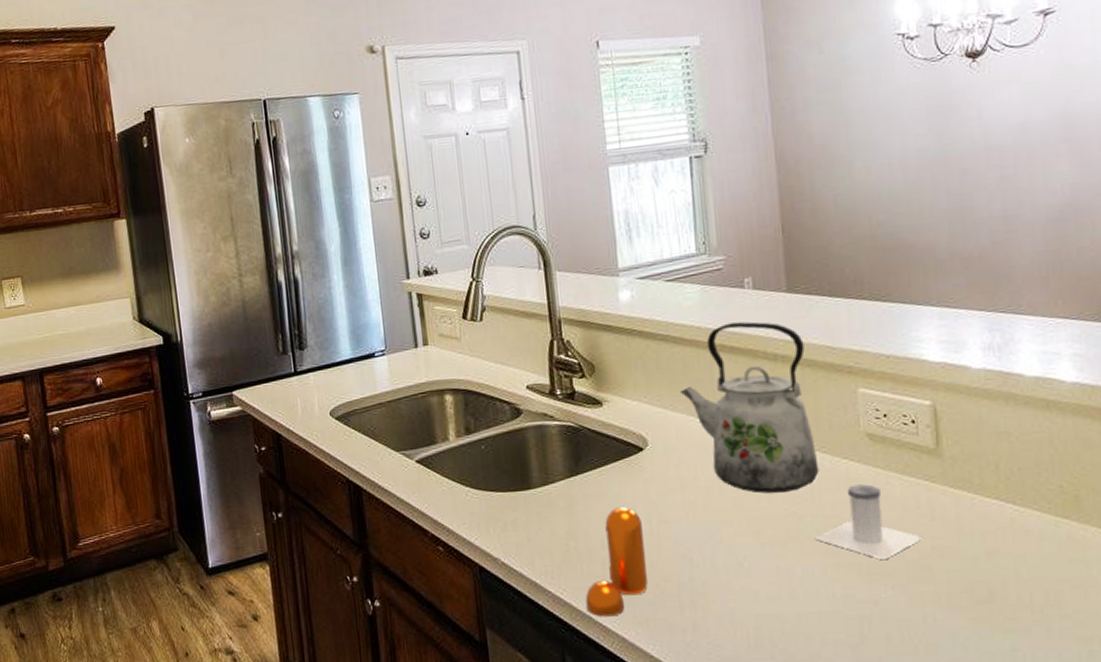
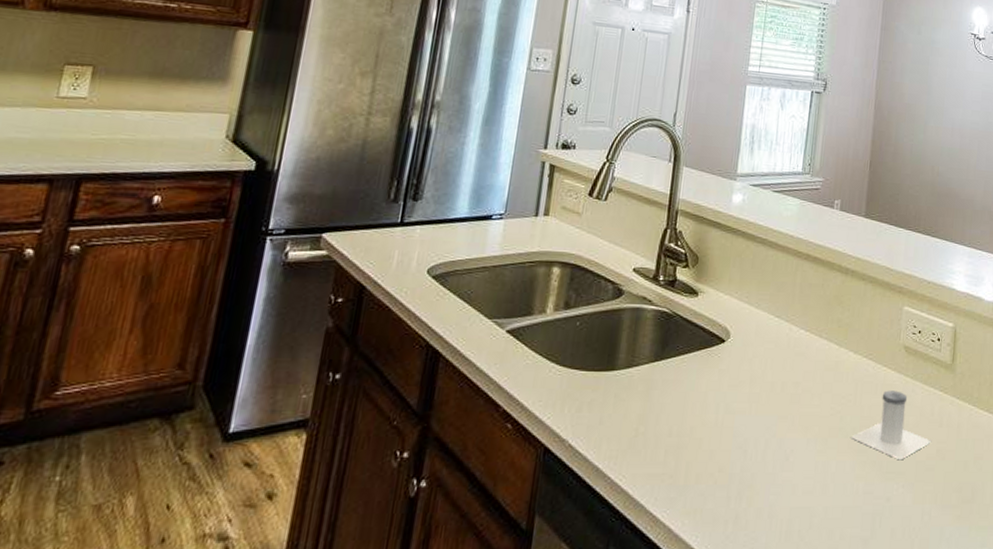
pepper shaker: present [585,507,648,617] -> none [641,395,710,506]
kettle: present [679,321,819,494] -> none [766,236,870,392]

